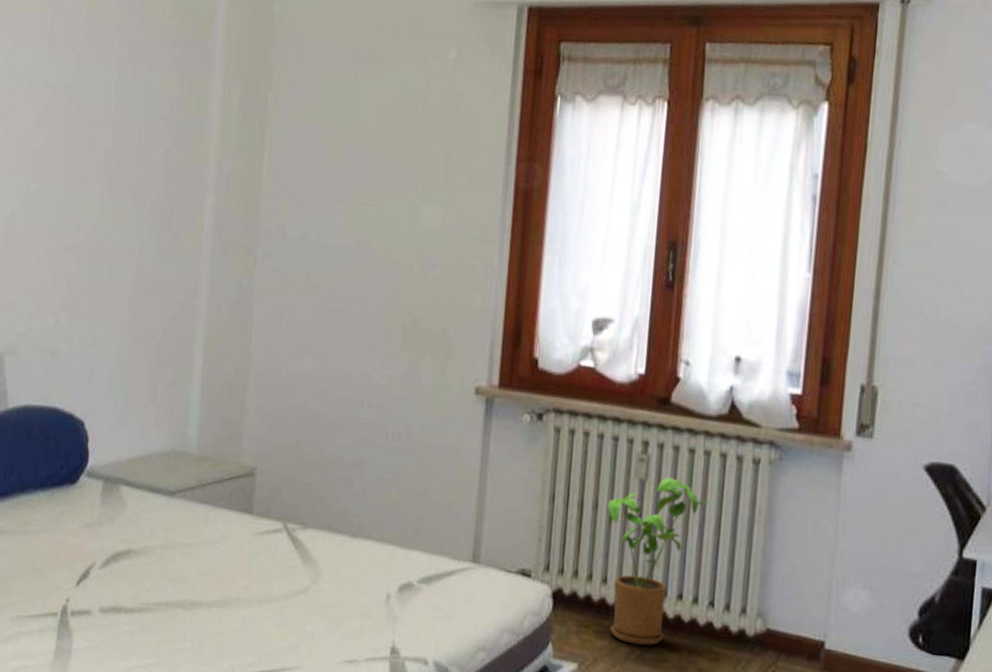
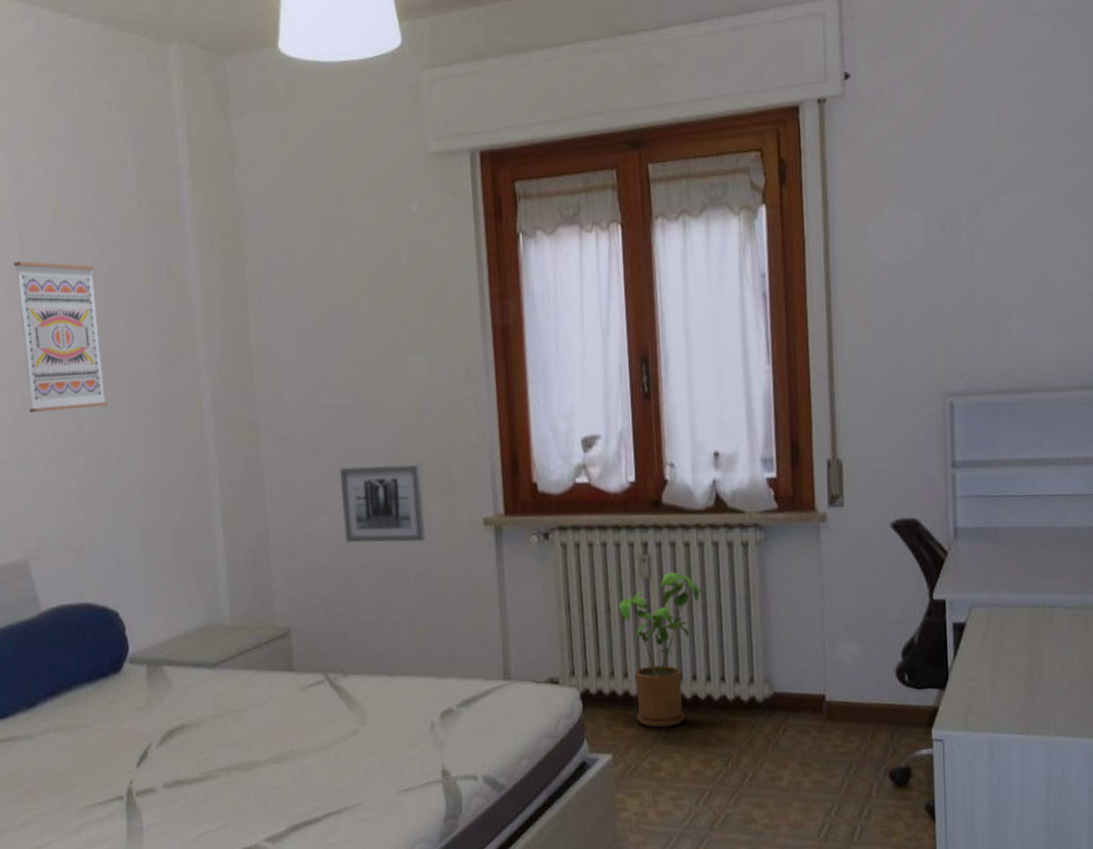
wall art: none [31,54,119,211] -> present [14,261,108,412]
wall art: none [327,310,417,401] -> present [340,464,426,543]

